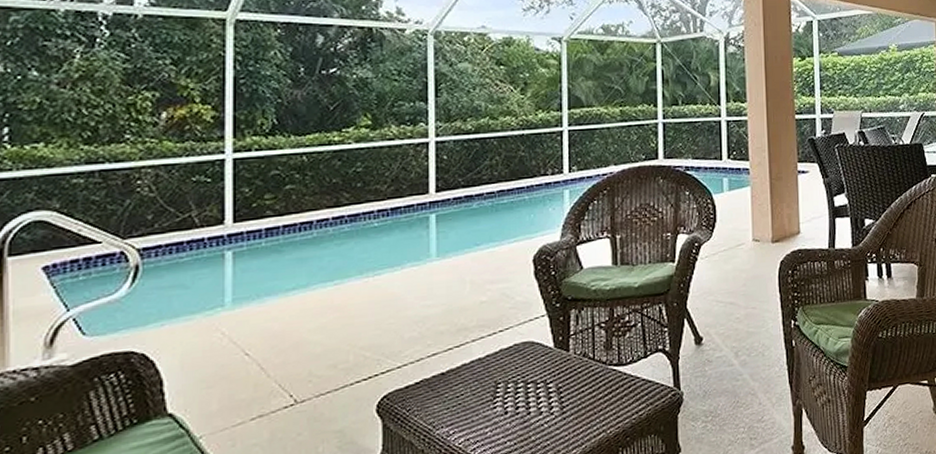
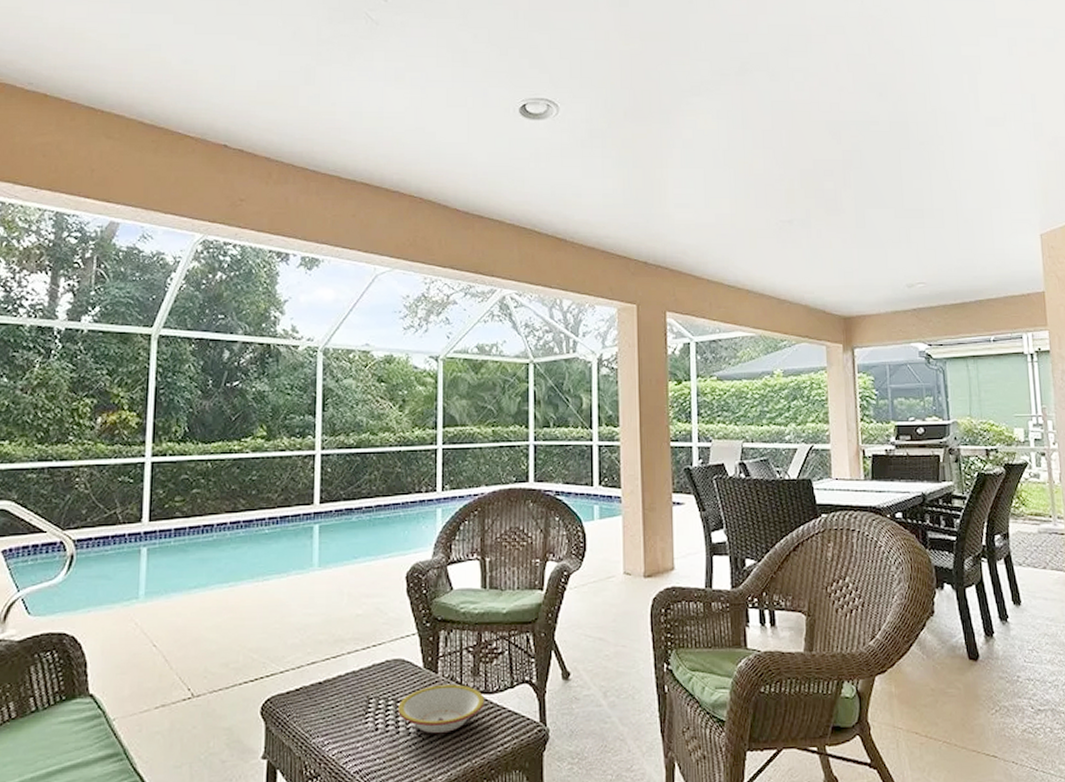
bowl: none [529,360,618,411] -> present [398,684,485,734]

